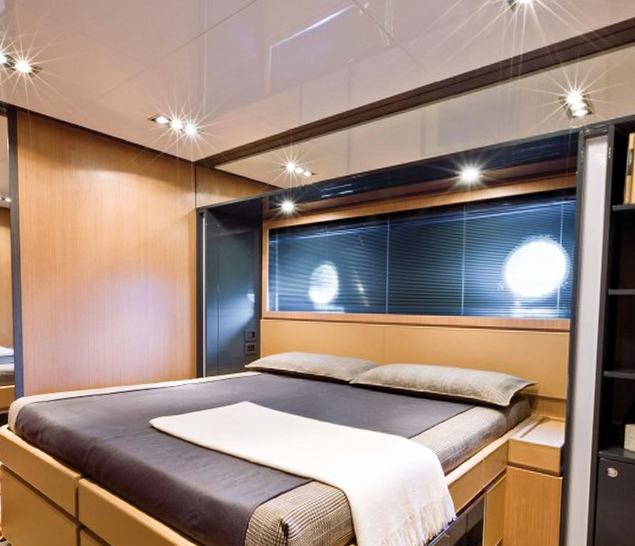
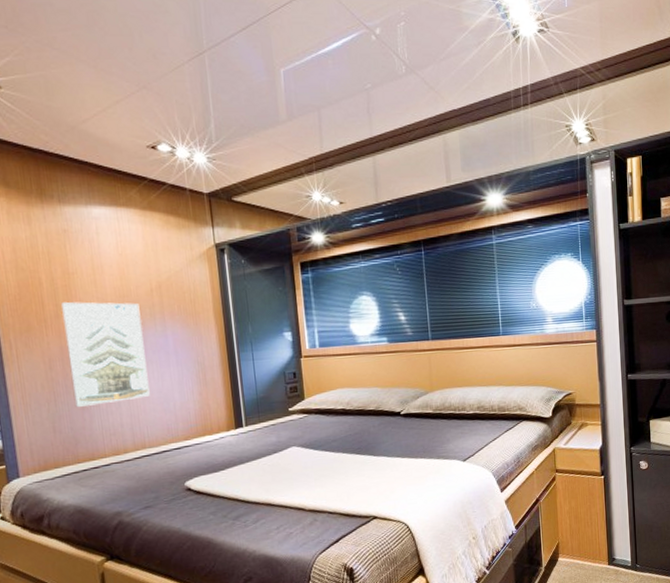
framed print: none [68,252,129,344] -> present [61,301,150,408]

